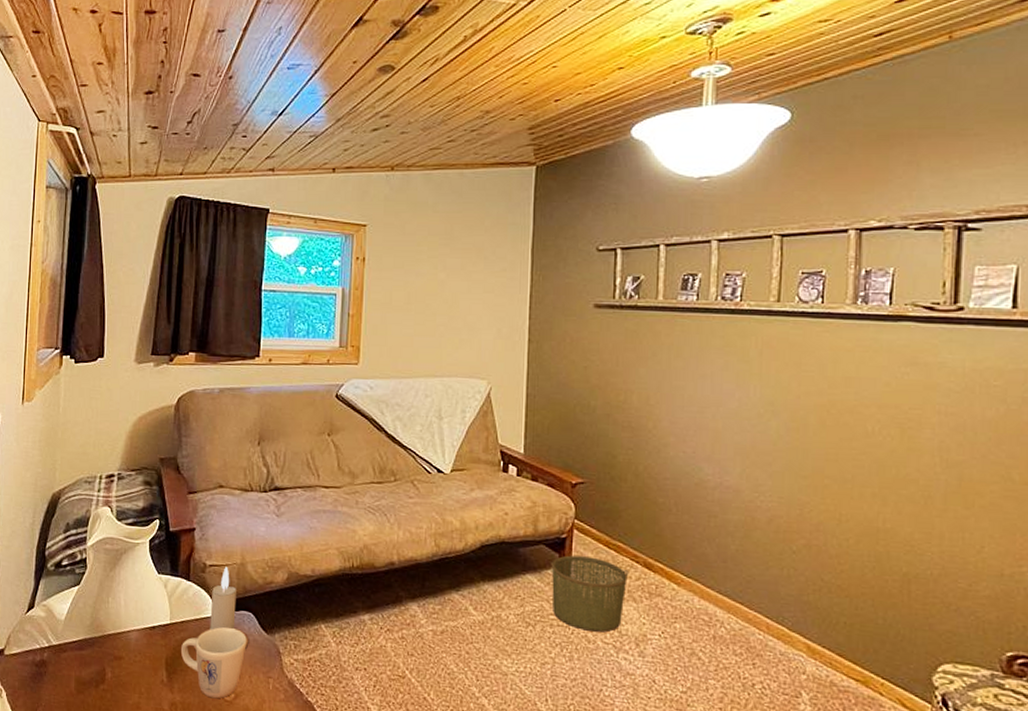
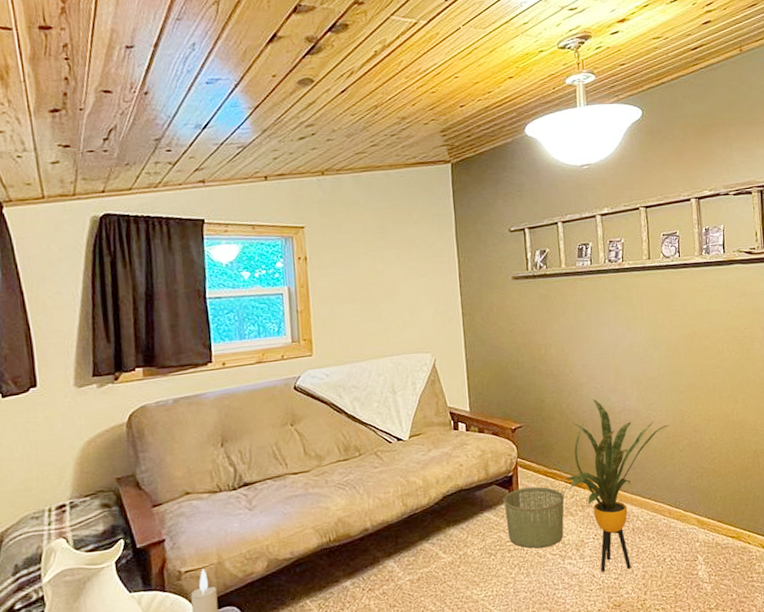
house plant: none [633,465,780,685] -> present [566,398,669,572]

